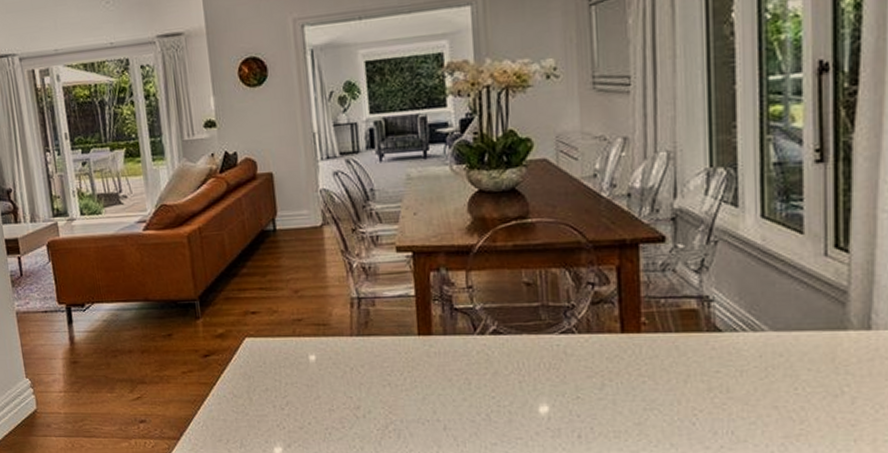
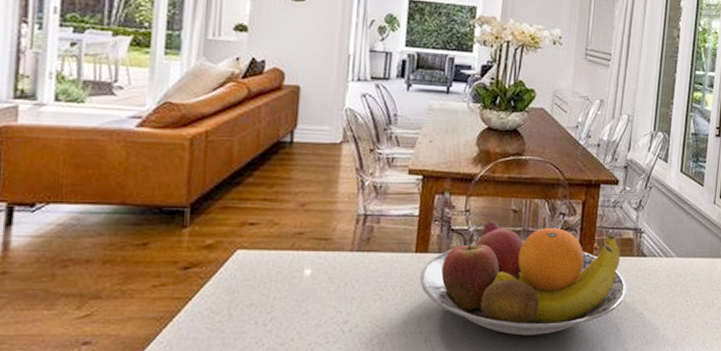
fruit bowl: none [428,297,697,427] -> present [420,221,627,336]

